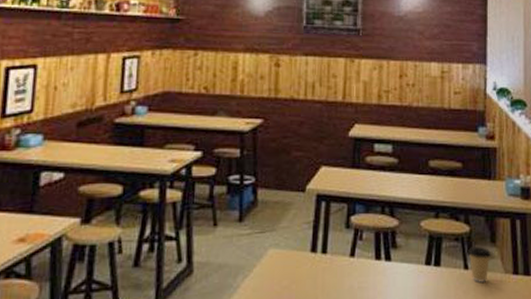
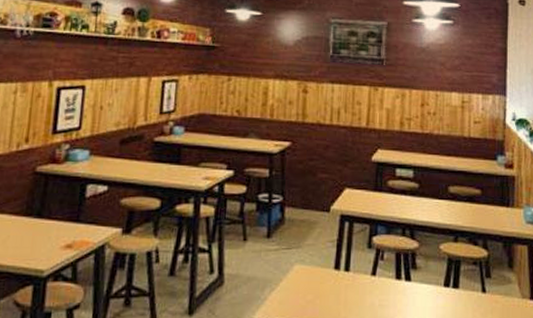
coffee cup: present [468,245,492,283] -> none [486,270,509,306]

